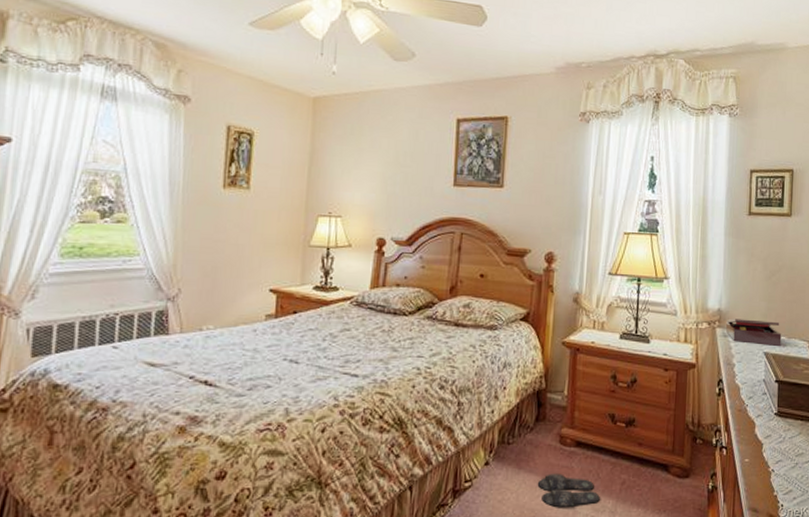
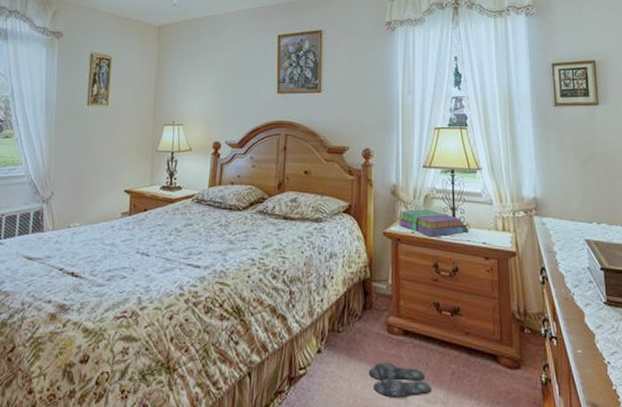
books: none [579,318,646,348] -> present [399,208,464,237]
jewelry box: present [726,318,782,347] -> none [543,206,603,234]

